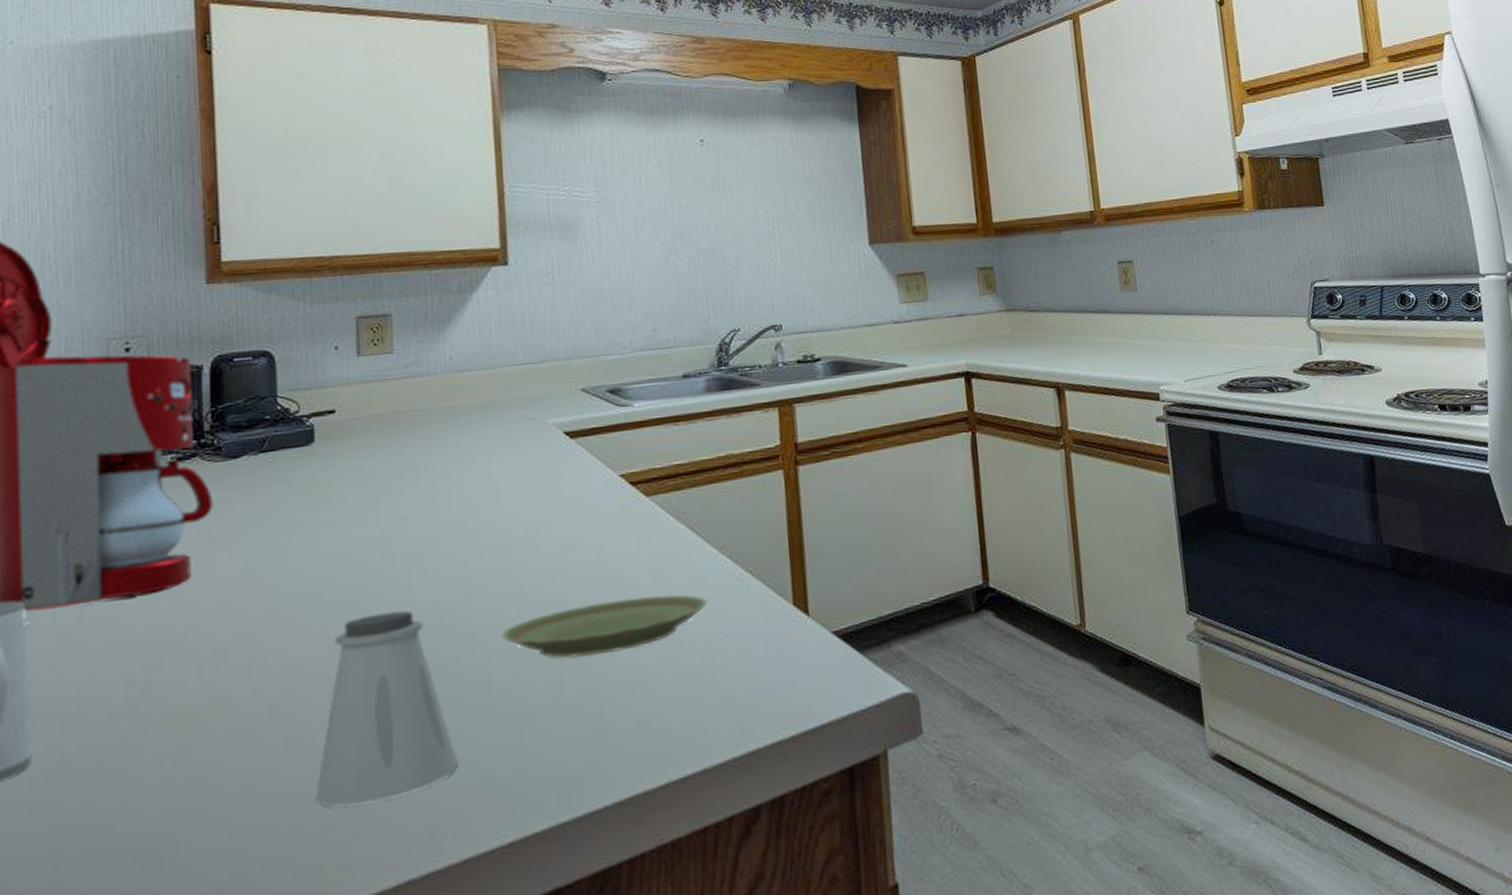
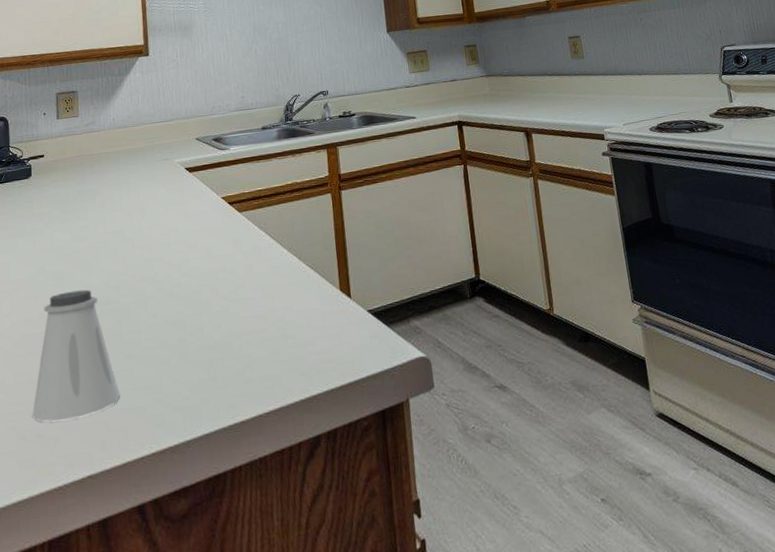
plate: present [501,594,707,659] -> none [146,281,281,325]

